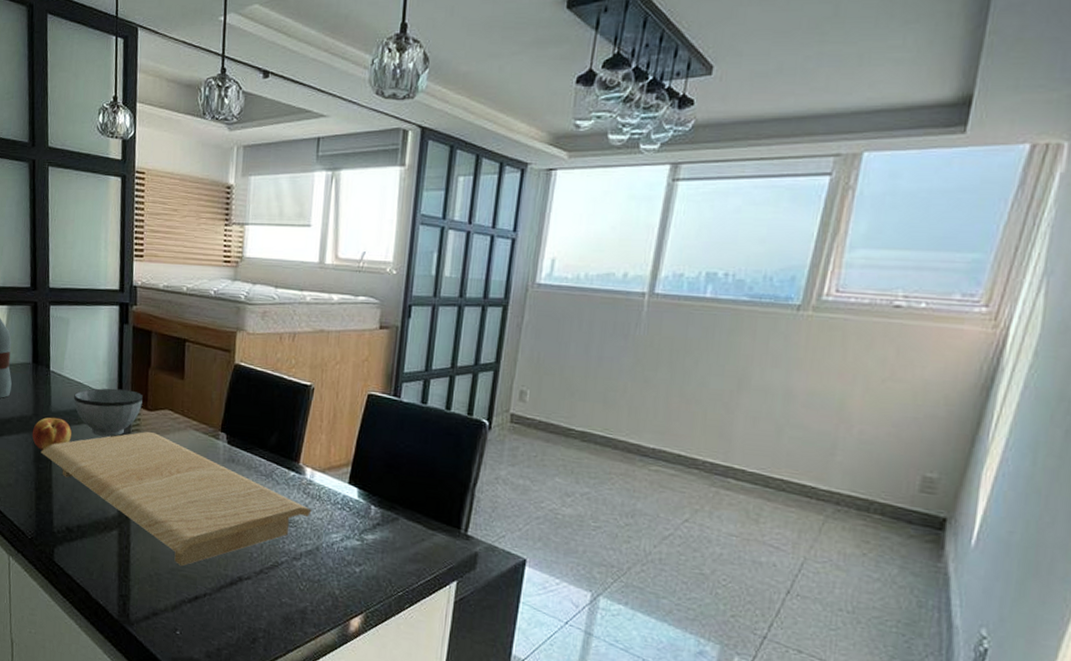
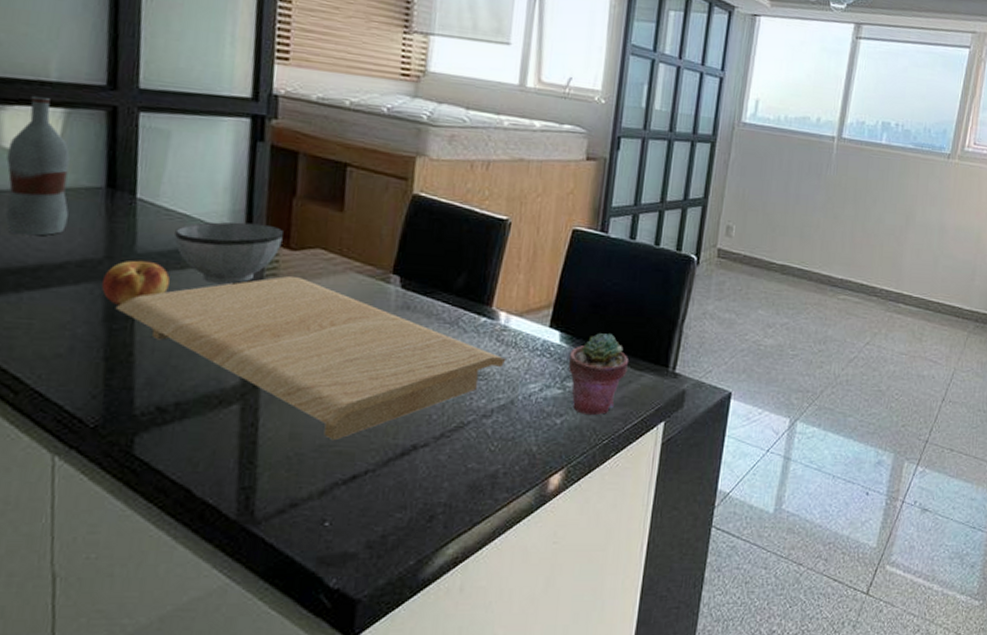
potted succulent: none [365,492,421,568] -> present [568,333,628,416]

